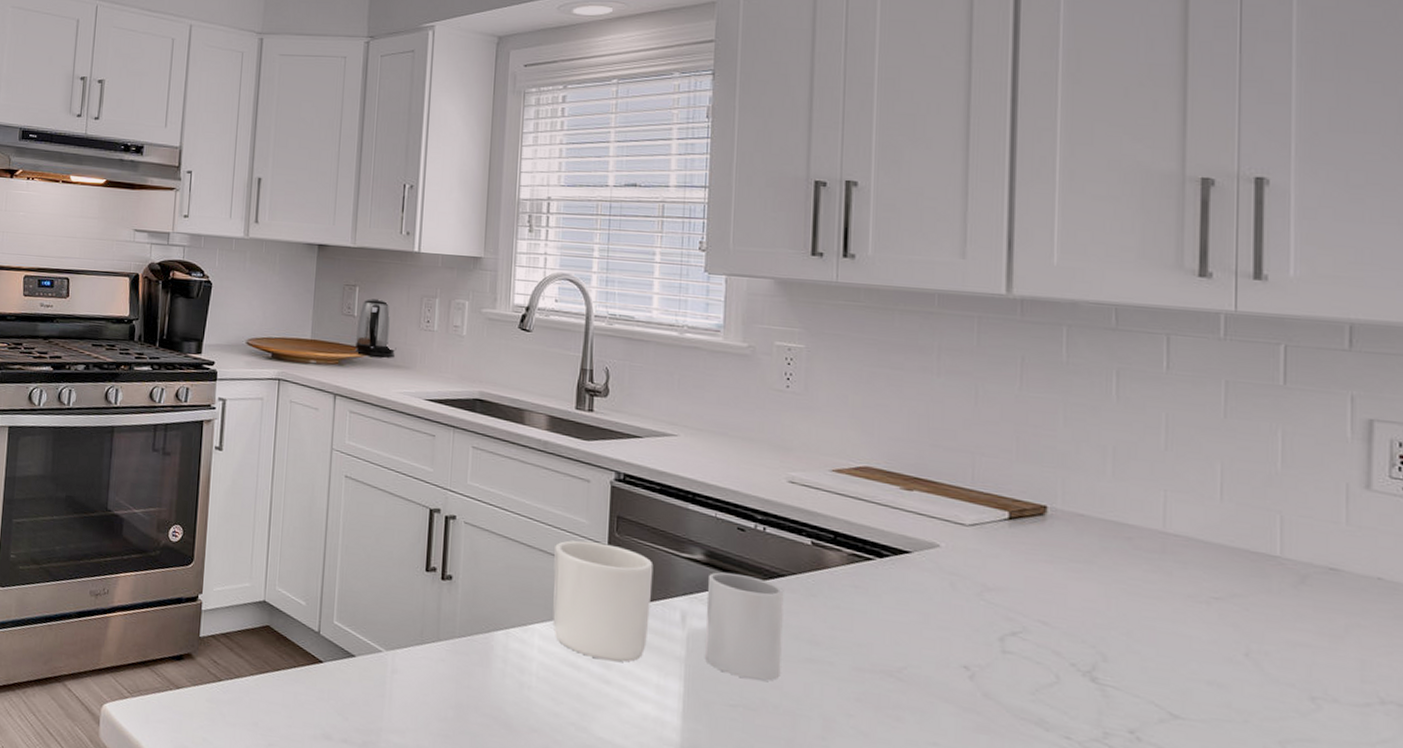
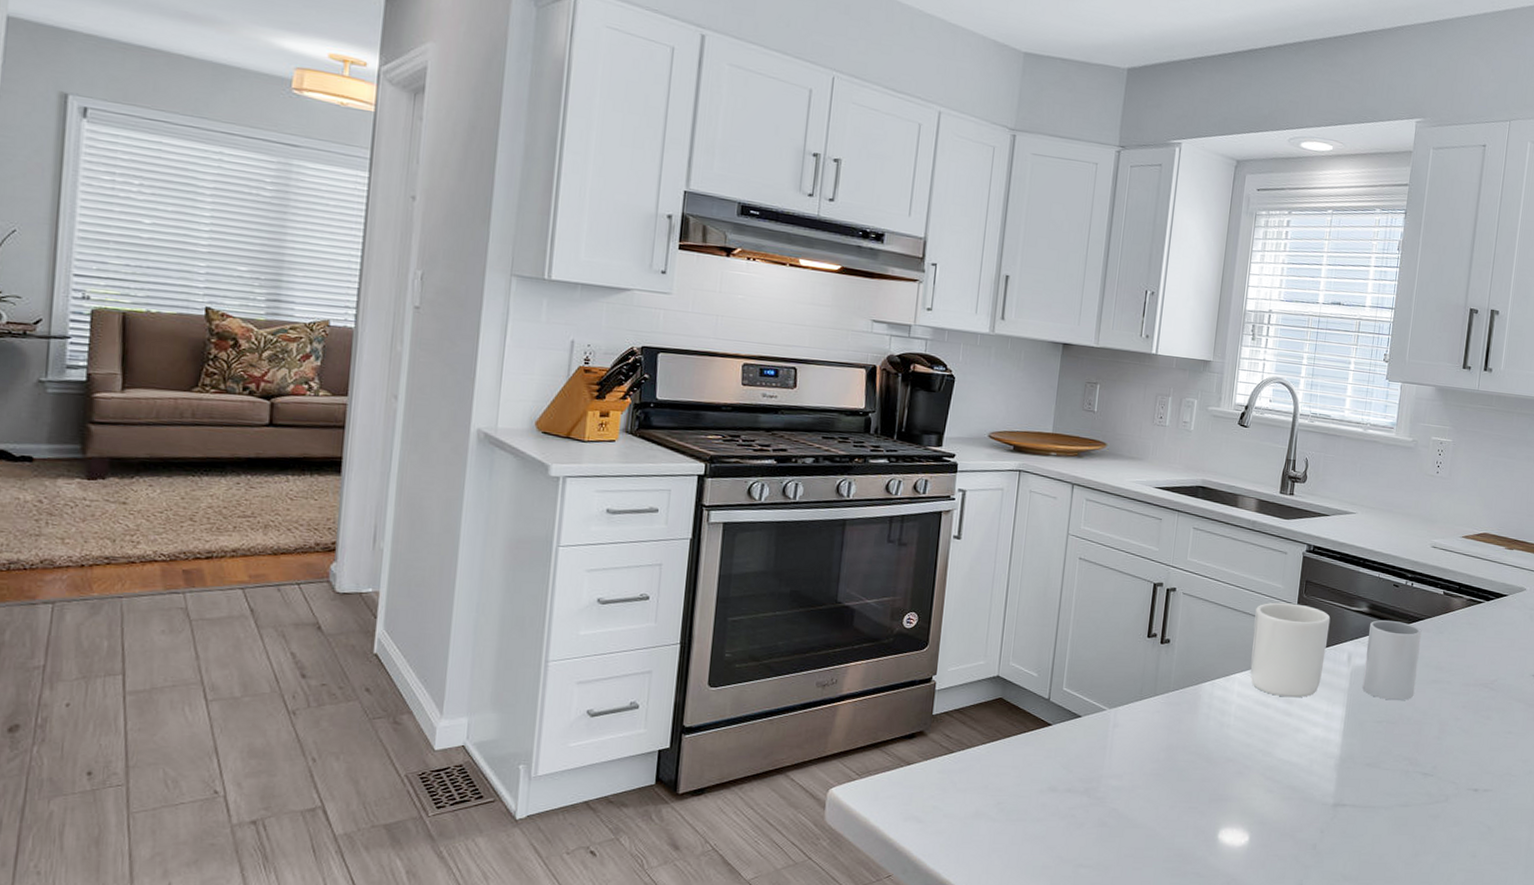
kettle: present [355,299,395,359] -> none [1094,396,1130,451]

